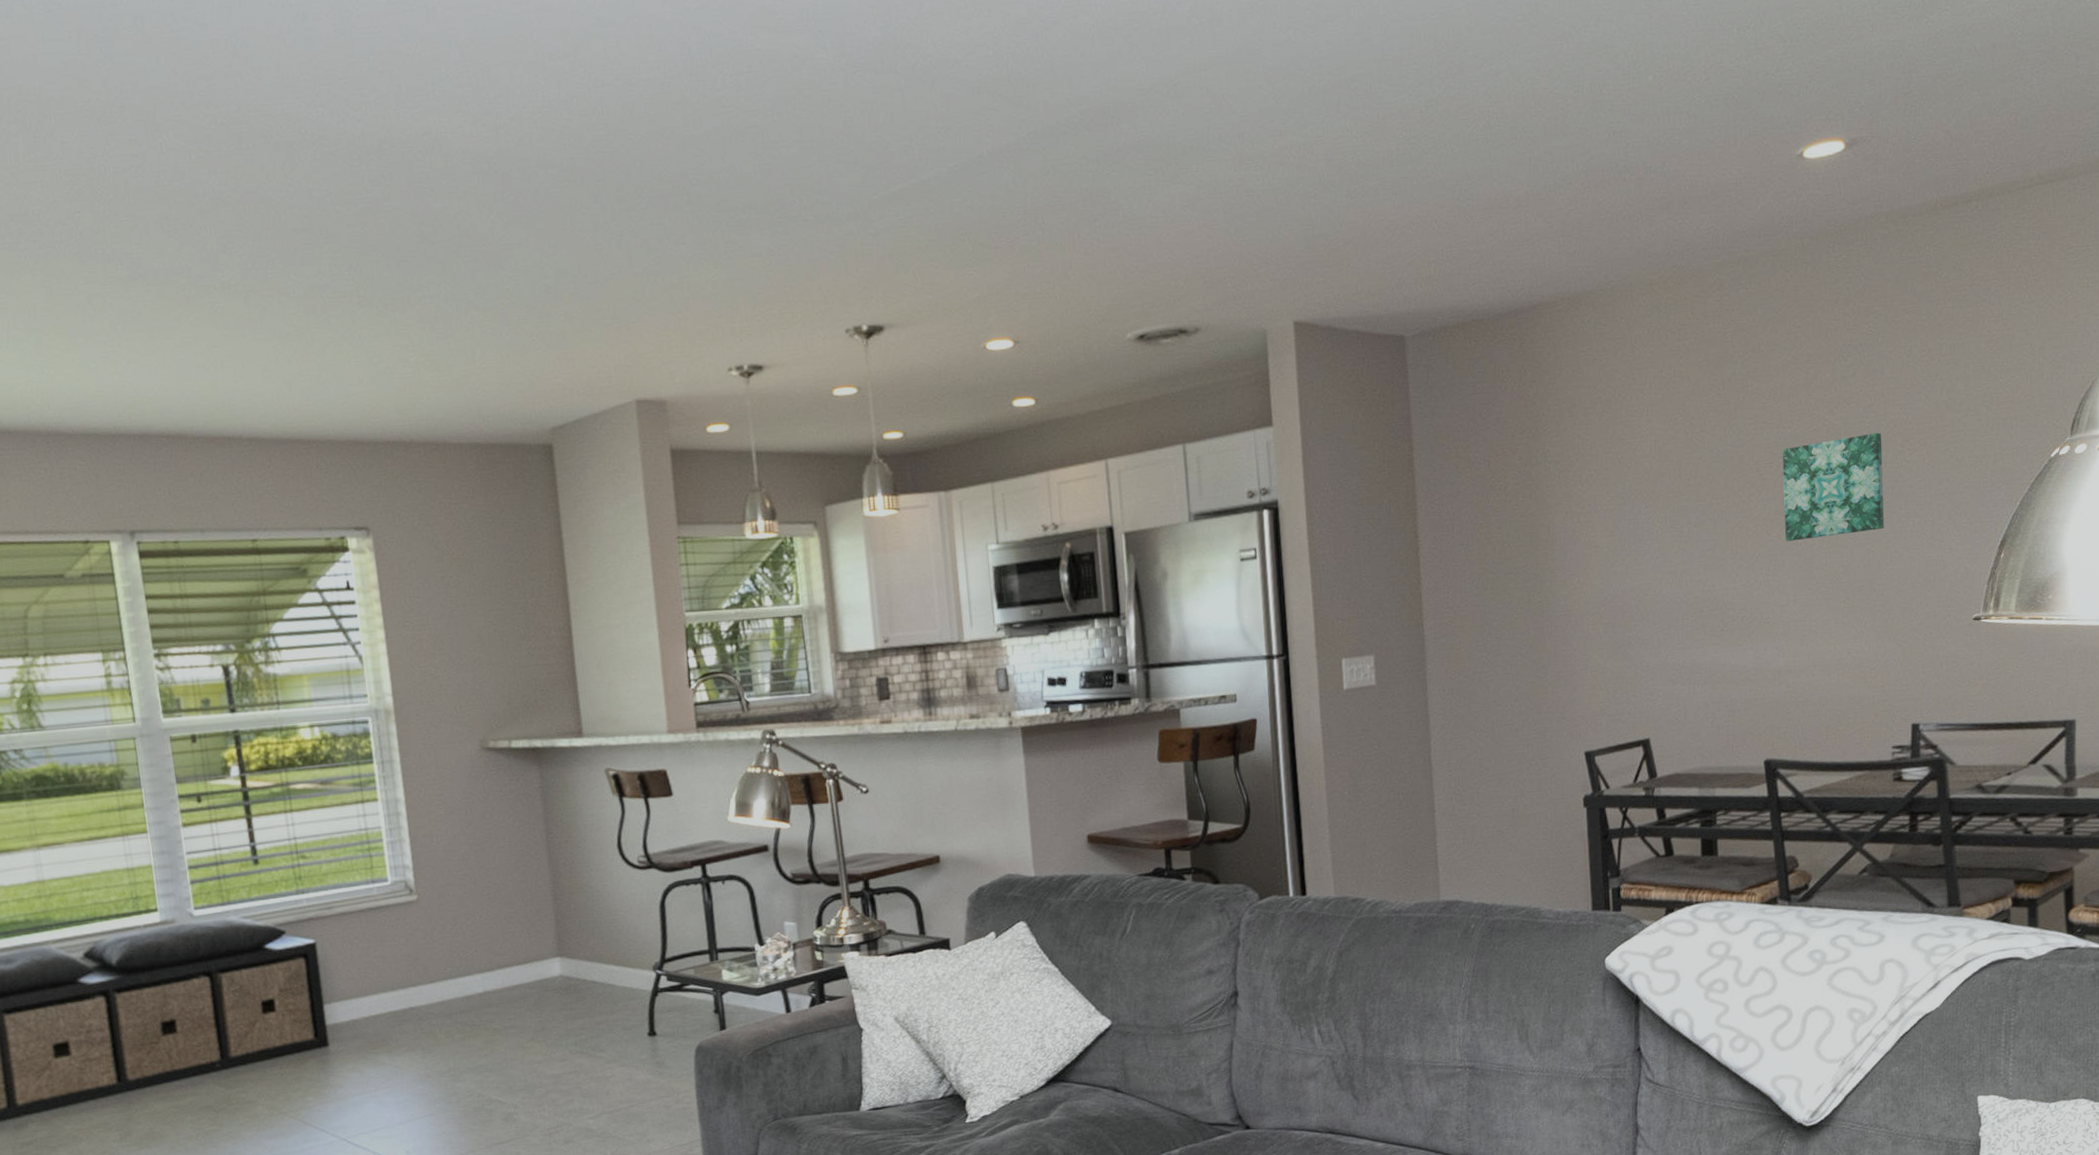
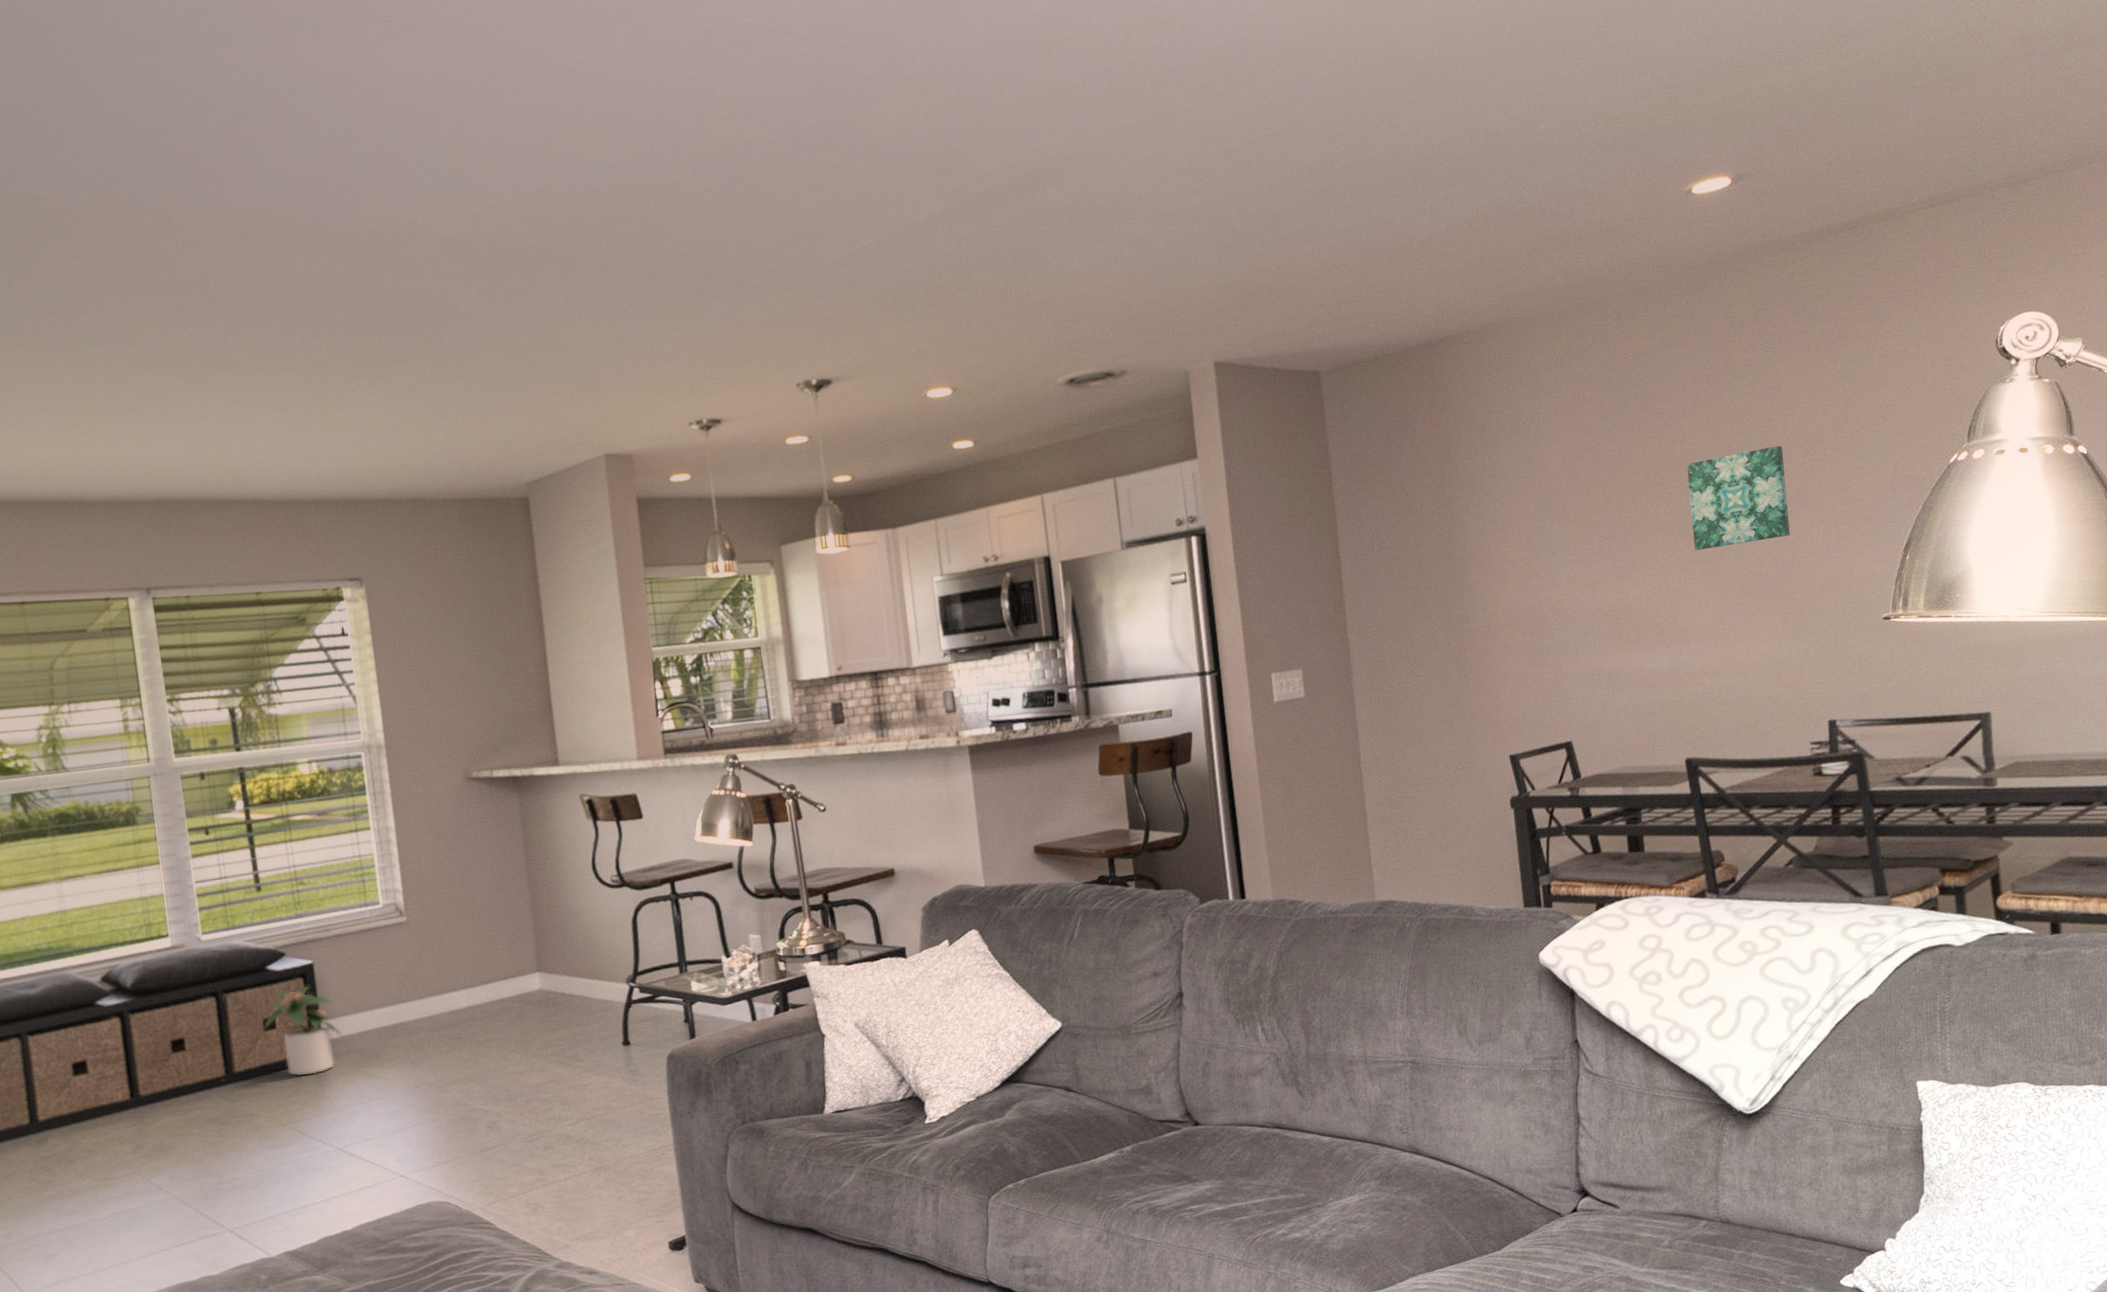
potted plant: none [261,966,348,1063] -> present [263,985,343,1077]

